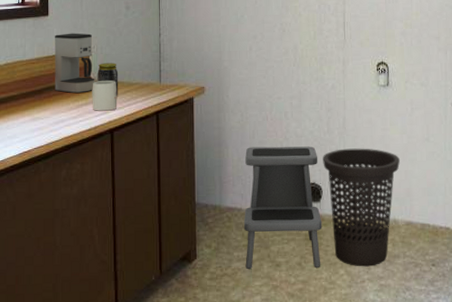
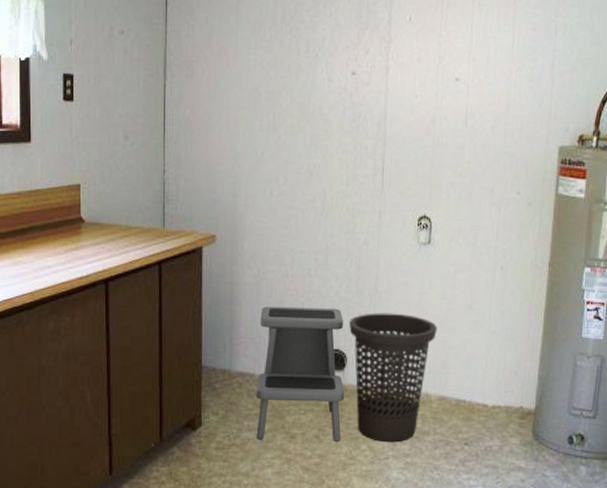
coffee maker: present [55,33,95,94] -> none [39,164,87,236]
mug: present [92,80,118,111] -> none [83,222,113,258]
jar: present [97,63,119,96] -> none [90,201,115,241]

